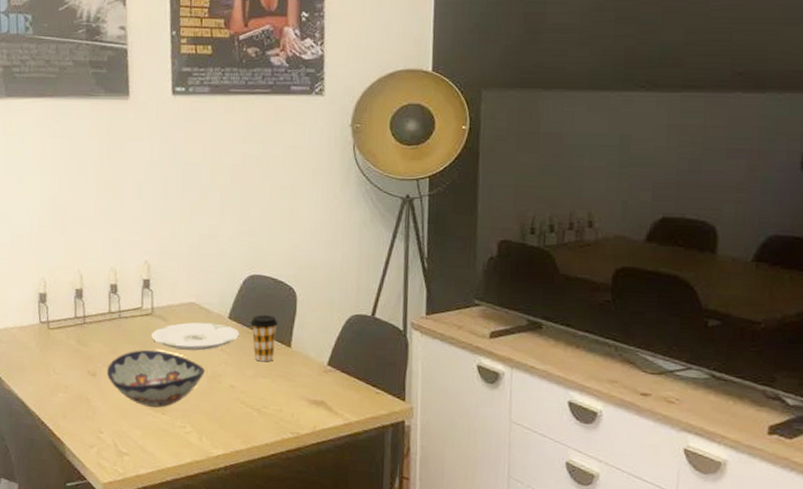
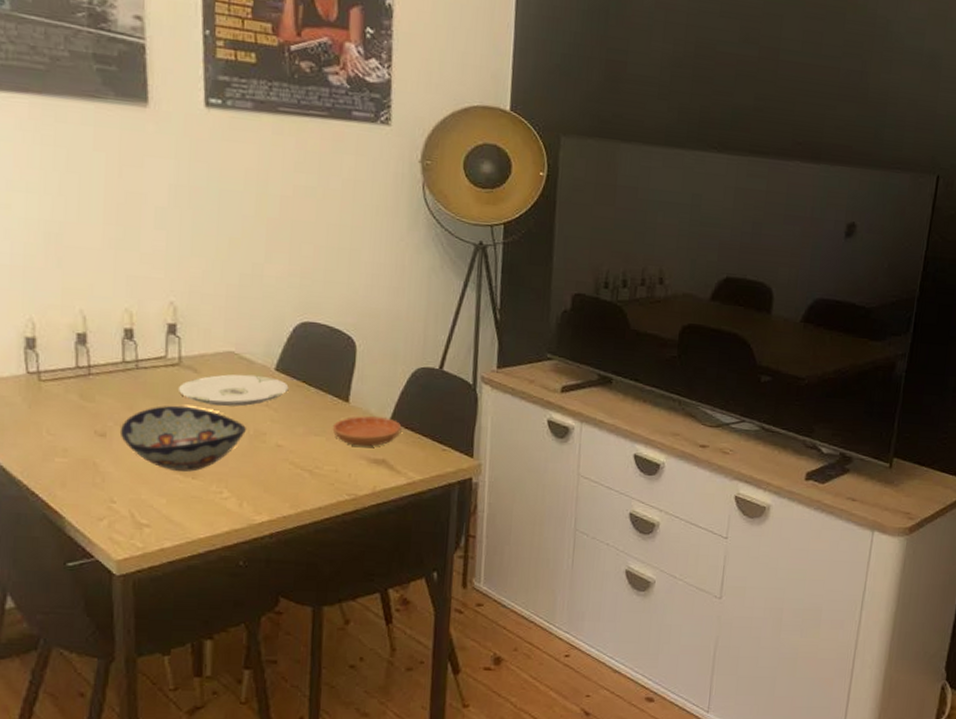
coffee cup: present [250,315,278,362] -> none [301,366,334,419]
saucer: none [277,360,338,389] -> present [332,416,402,447]

